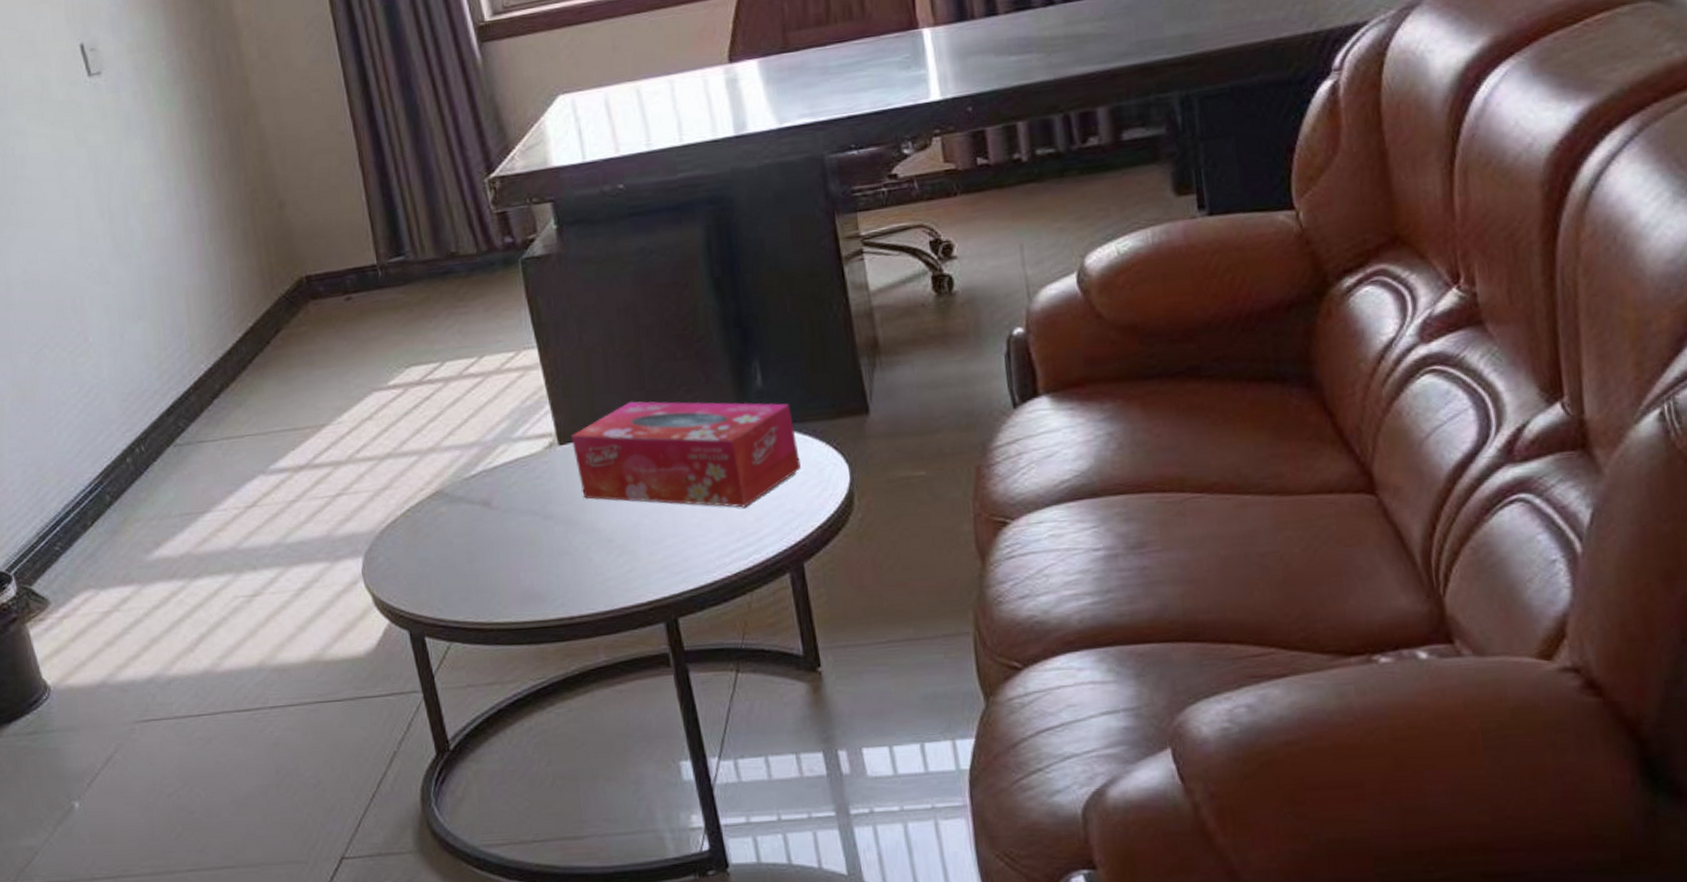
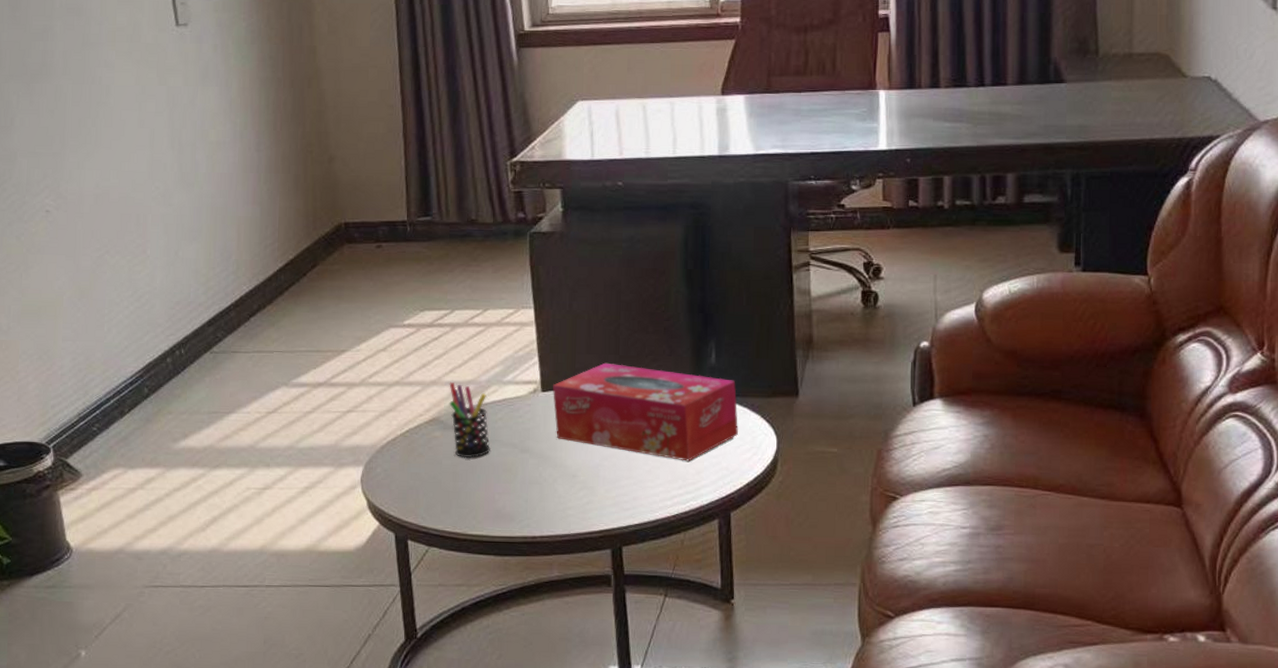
pen holder: none [449,447,509,534] -> present [448,382,491,459]

